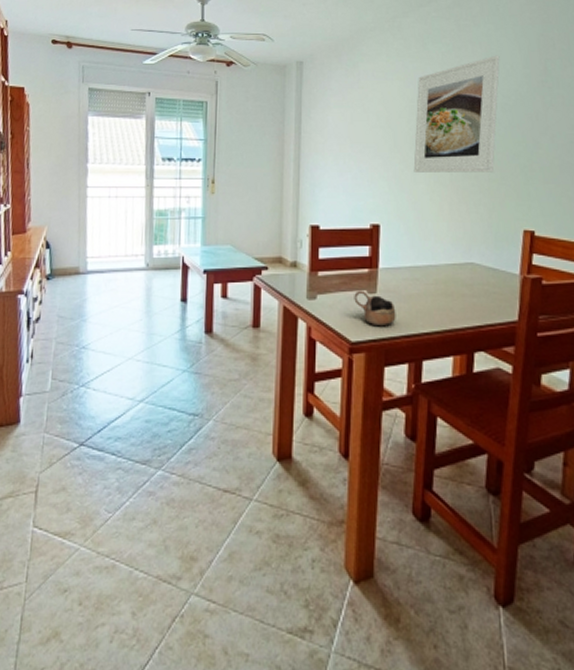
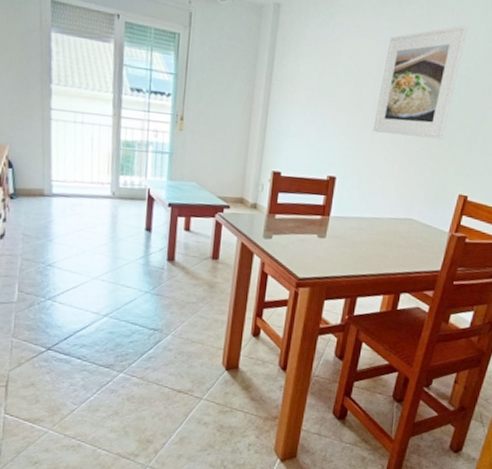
cup: present [354,290,396,327] -> none [305,234,341,267]

